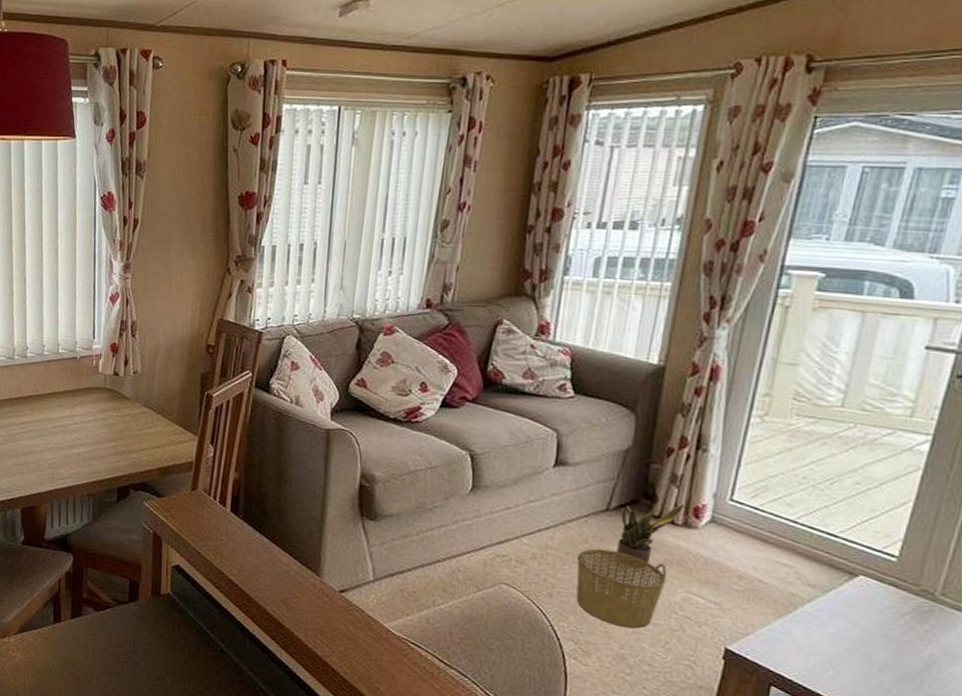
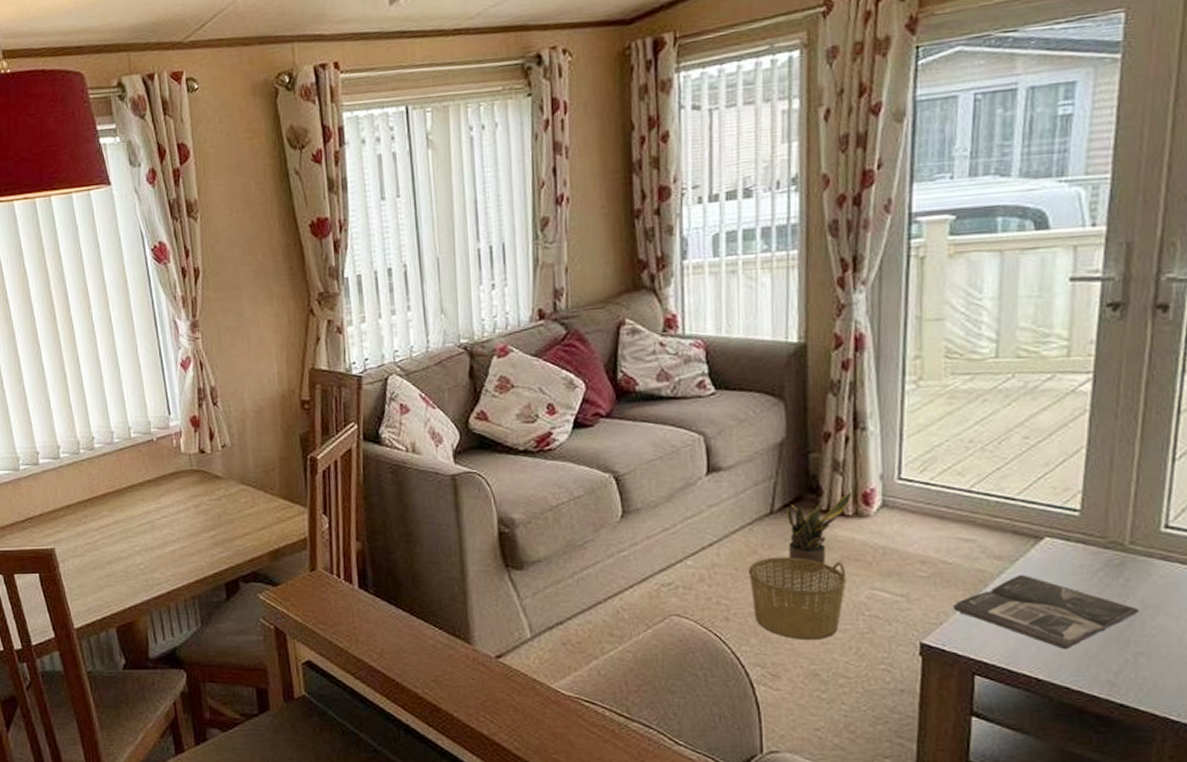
magazine: none [760,604,940,679] -> present [952,574,1140,649]

